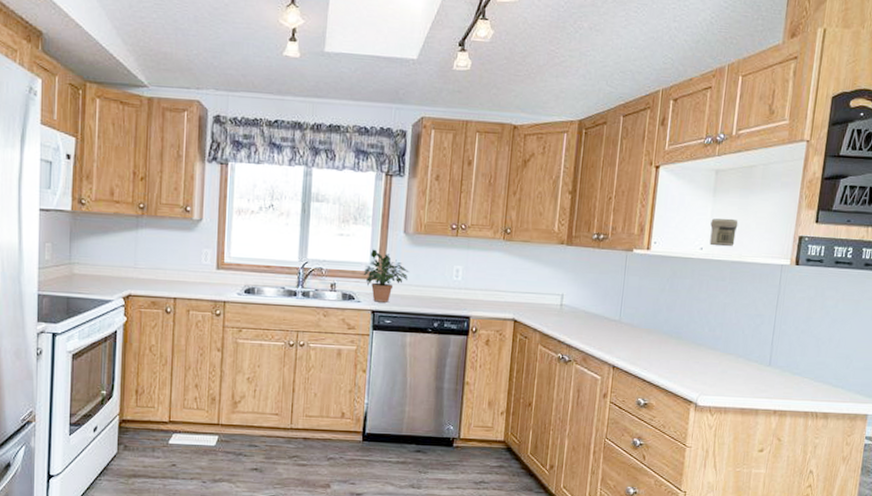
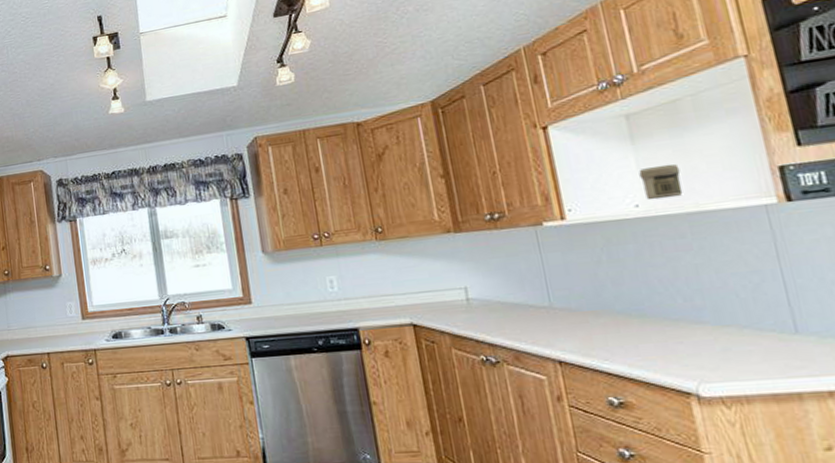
potted plant: present [363,249,409,303] -> none [227,274,277,328]

